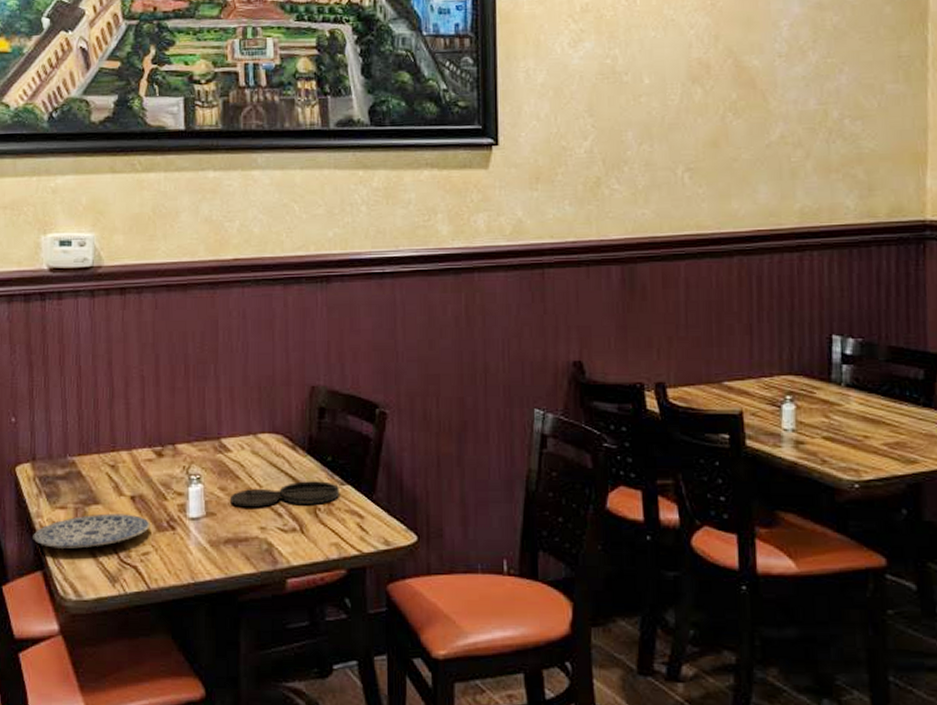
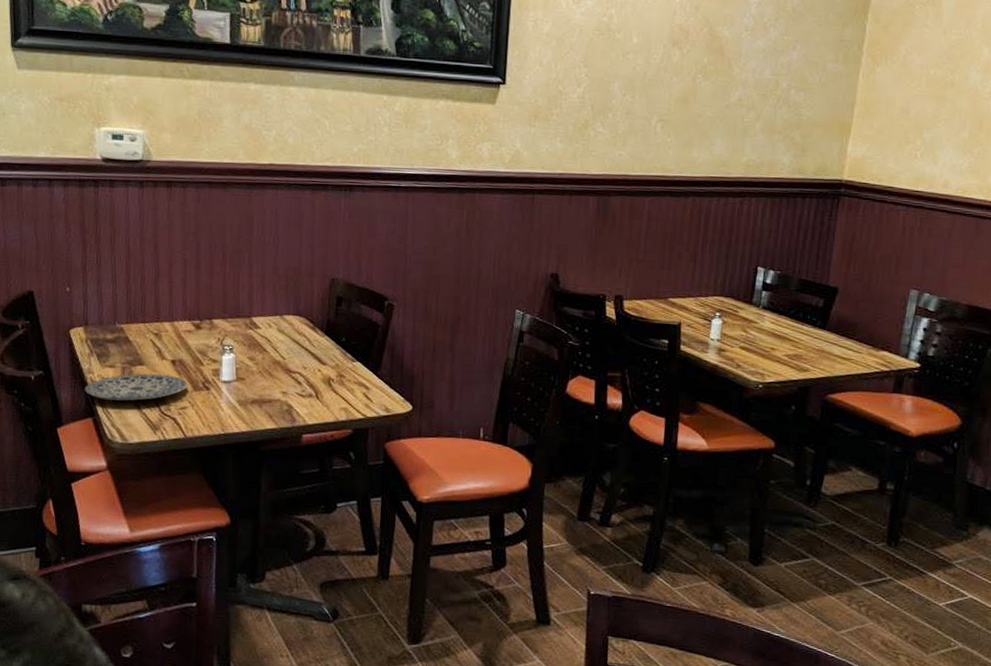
plate: present [231,481,339,507] -> none [258,356,350,376]

